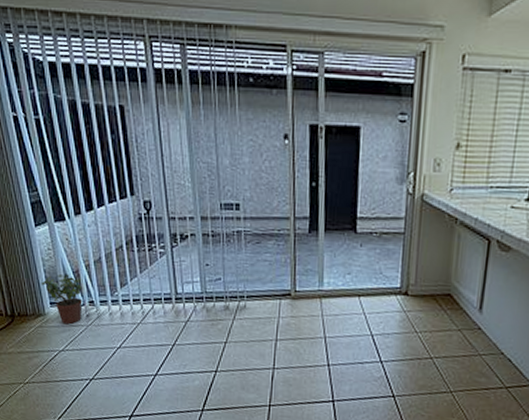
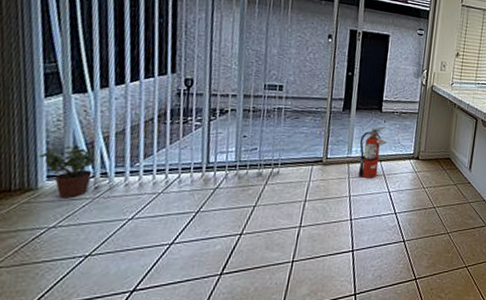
fire extinguisher: none [331,250,367,317] -> present [357,125,388,178]

